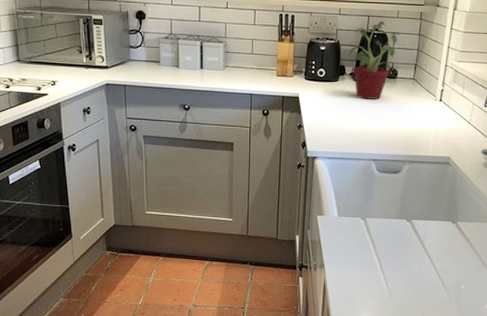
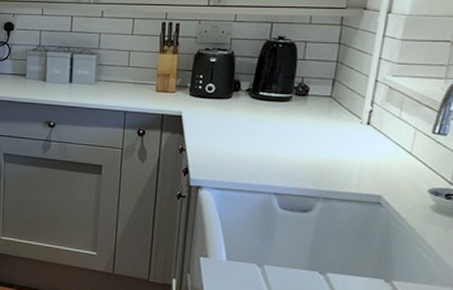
potted plant: present [348,21,400,99] -> none [244,29,312,121]

